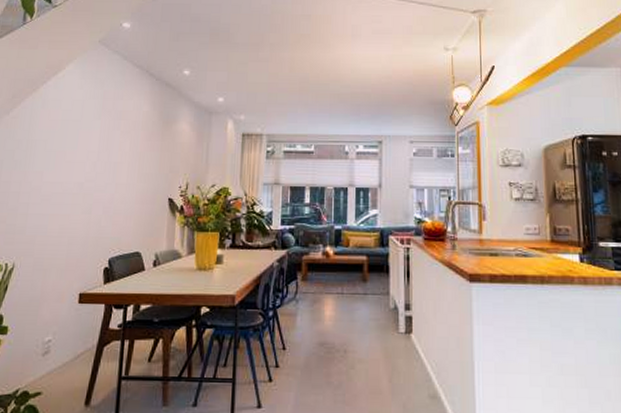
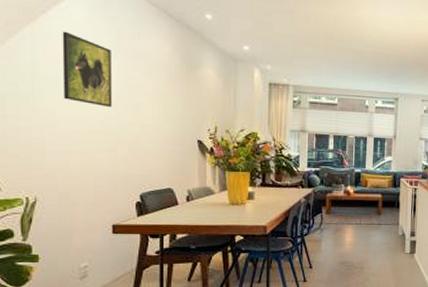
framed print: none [50,98,97,168] -> present [62,31,113,107]

